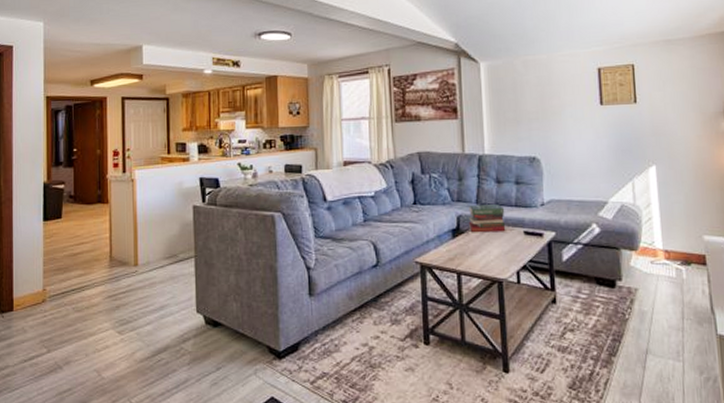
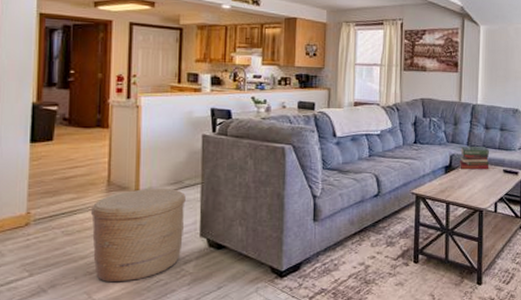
basket: none [96,263,181,361] -> present [90,189,186,283]

